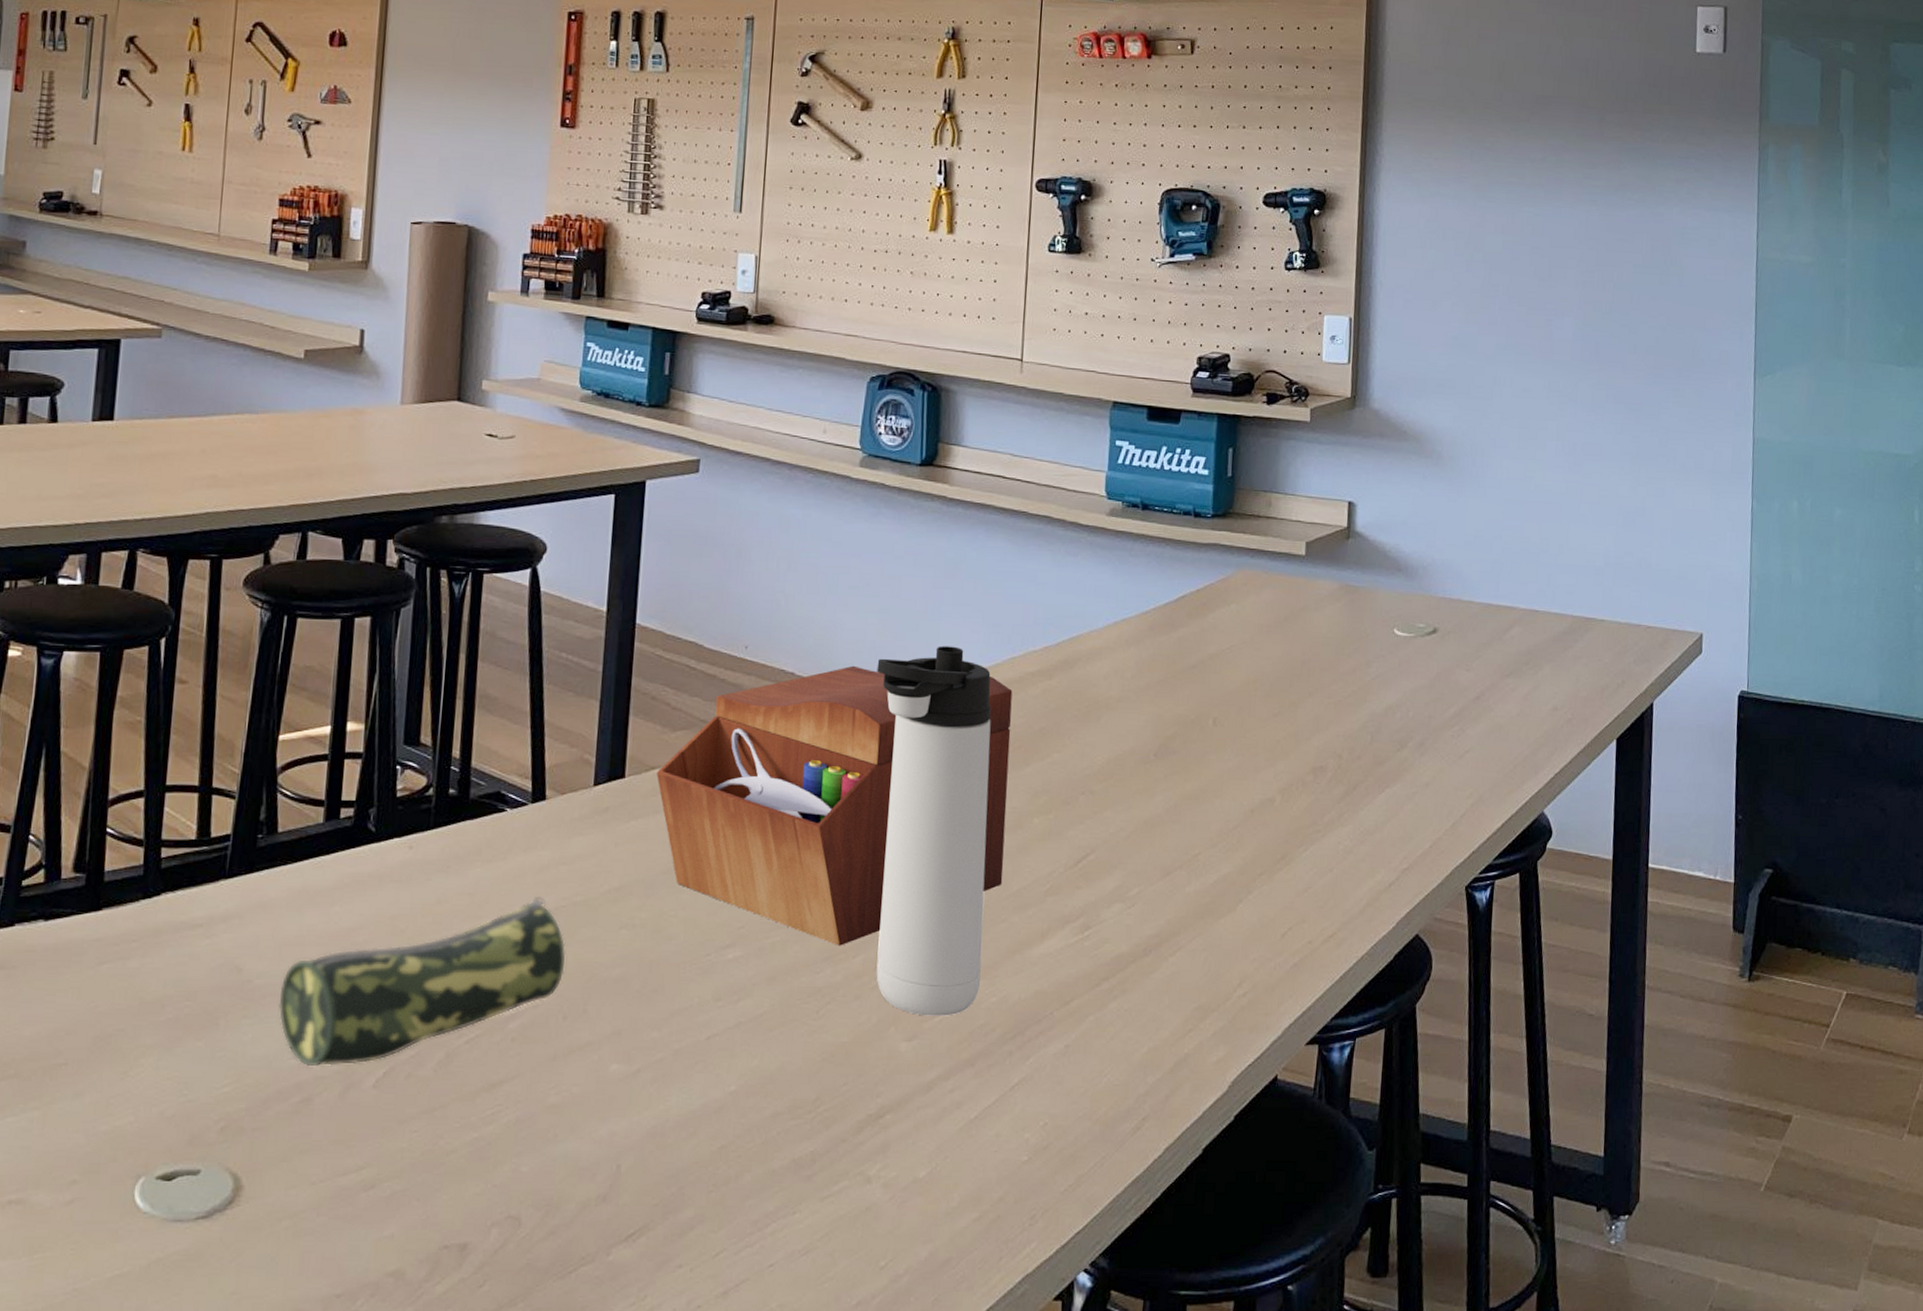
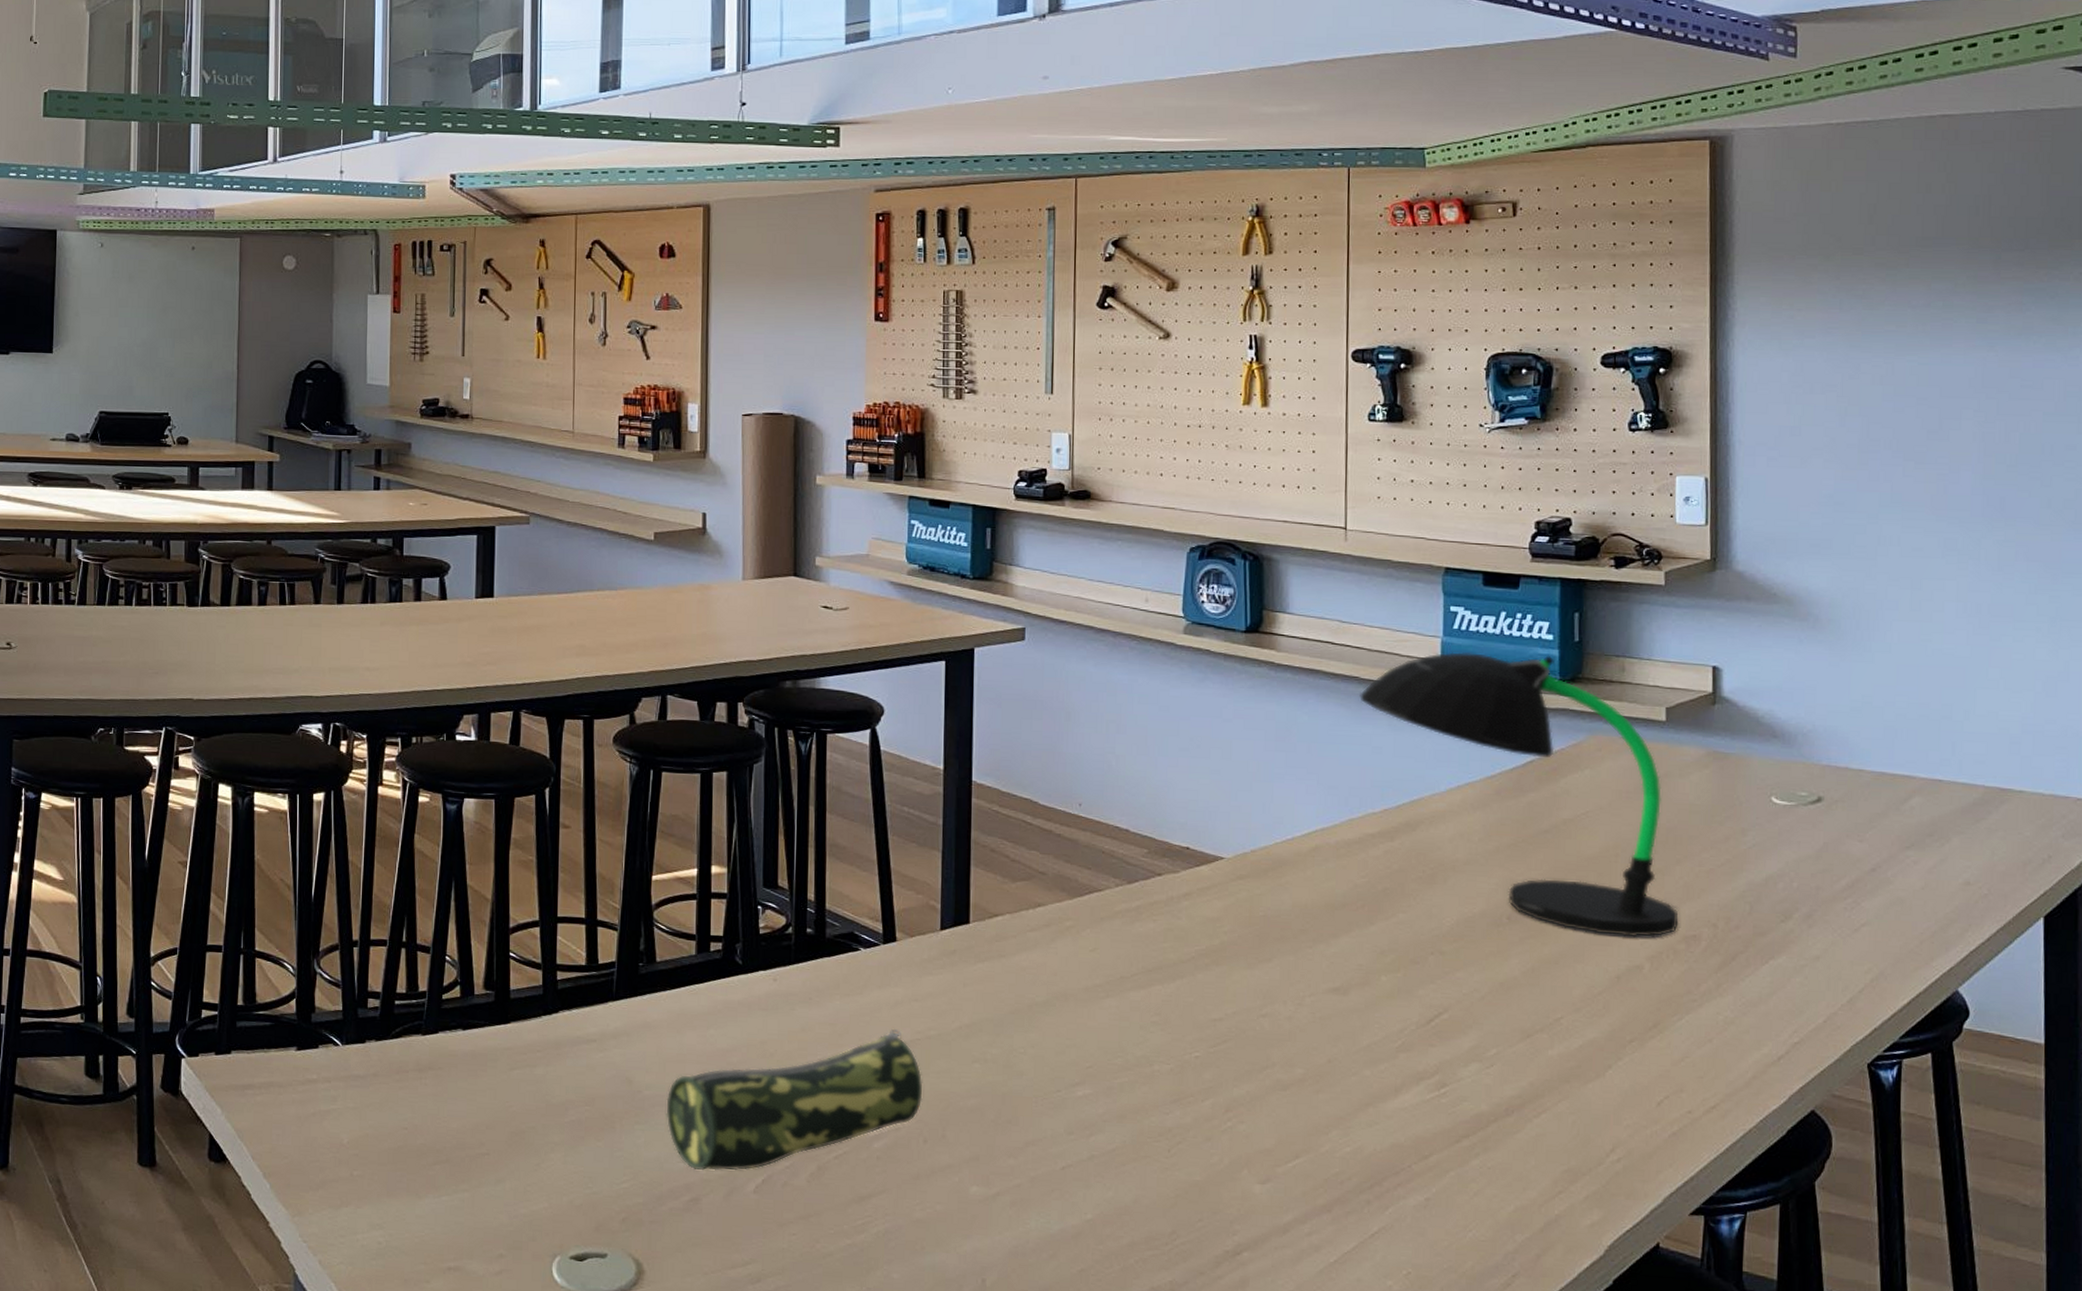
sewing box: present [657,665,1013,946] -> none [1000,823,1353,1090]
thermos bottle: present [876,646,992,1016] -> none [1211,806,1334,1163]
desk lamp: none [1027,487,1309,771] -> present [1360,652,1679,938]

